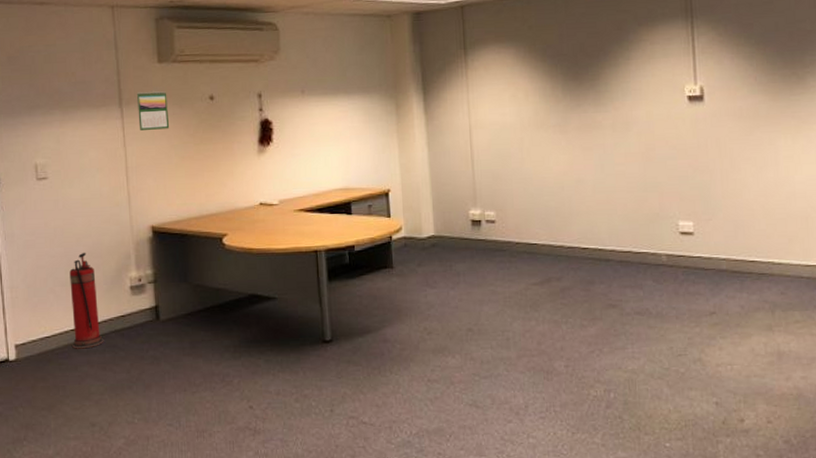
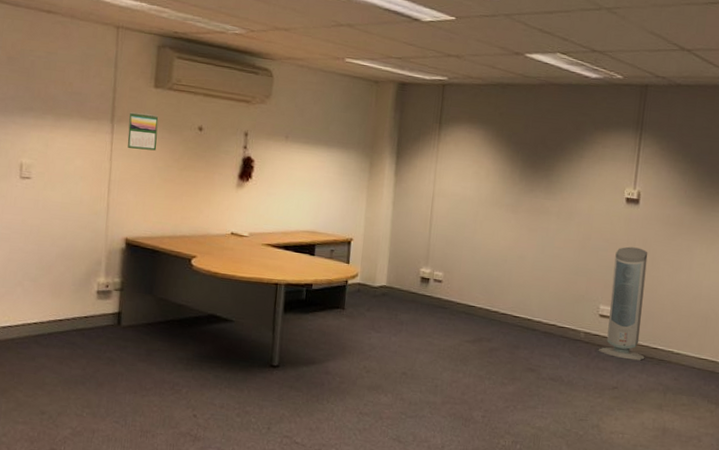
fire extinguisher: present [69,253,104,349] -> none [33,253,65,342]
air purifier: none [685,150,742,279] -> present [598,246,648,361]

